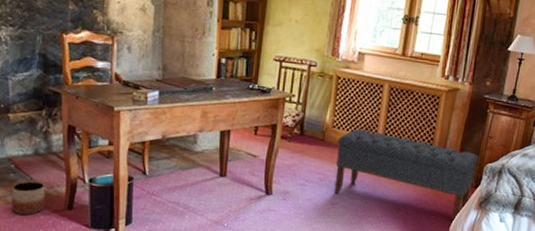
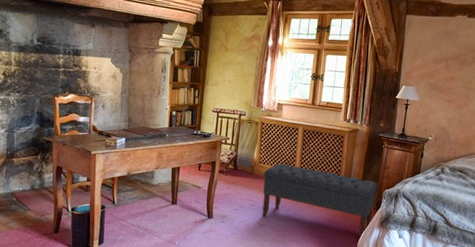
planter: present [11,180,45,215] -> none [12,210,39,237]

